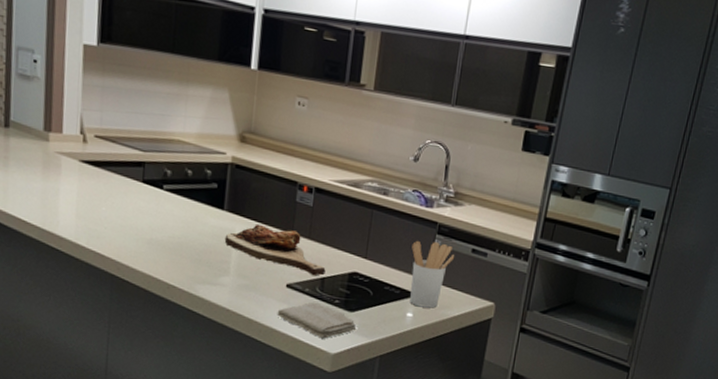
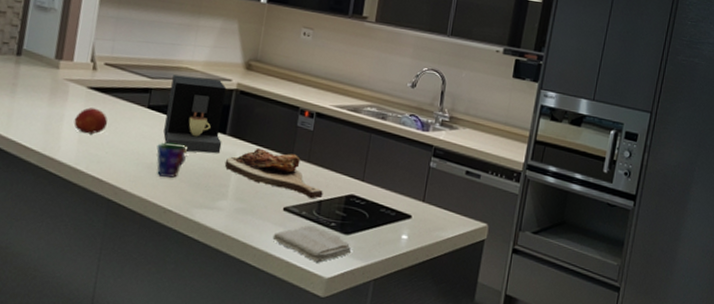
fruit: none [70,182,104,209] -> present [74,107,108,134]
cup: none [155,218,186,254] -> present [156,142,187,178]
coffee maker: none [160,147,221,230] -> present [163,74,227,154]
utensil holder: present [410,240,454,308] -> none [405,163,449,230]

